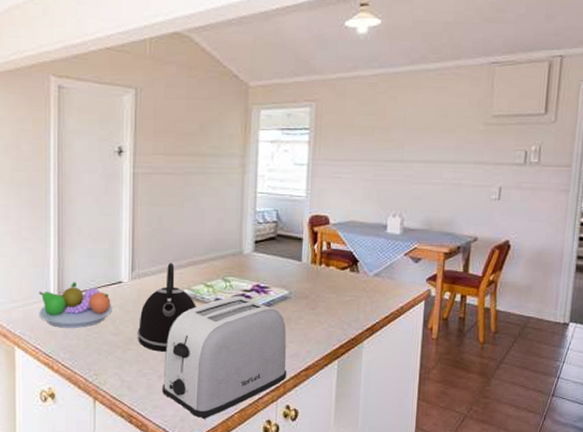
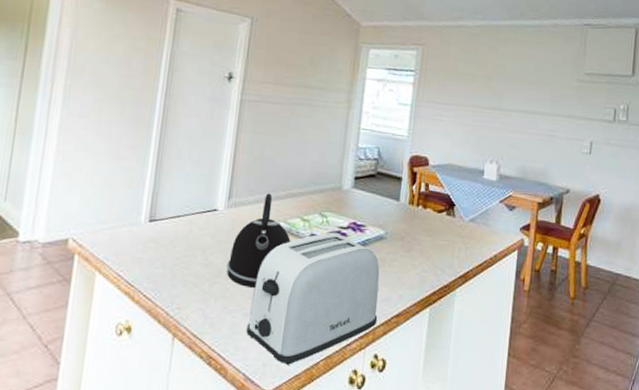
fruit bowl: present [39,282,112,329] -> none [126,206,204,257]

